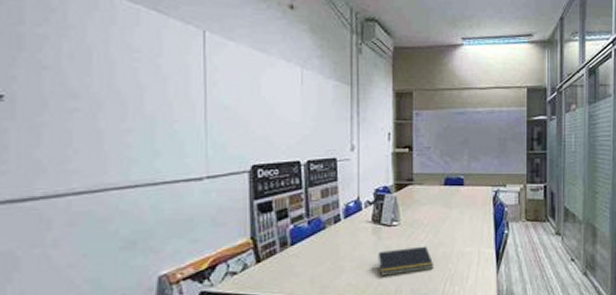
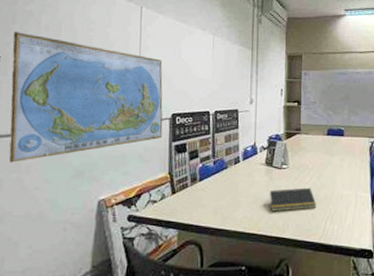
world map: none [21,62,241,235] -> present [8,32,163,163]

